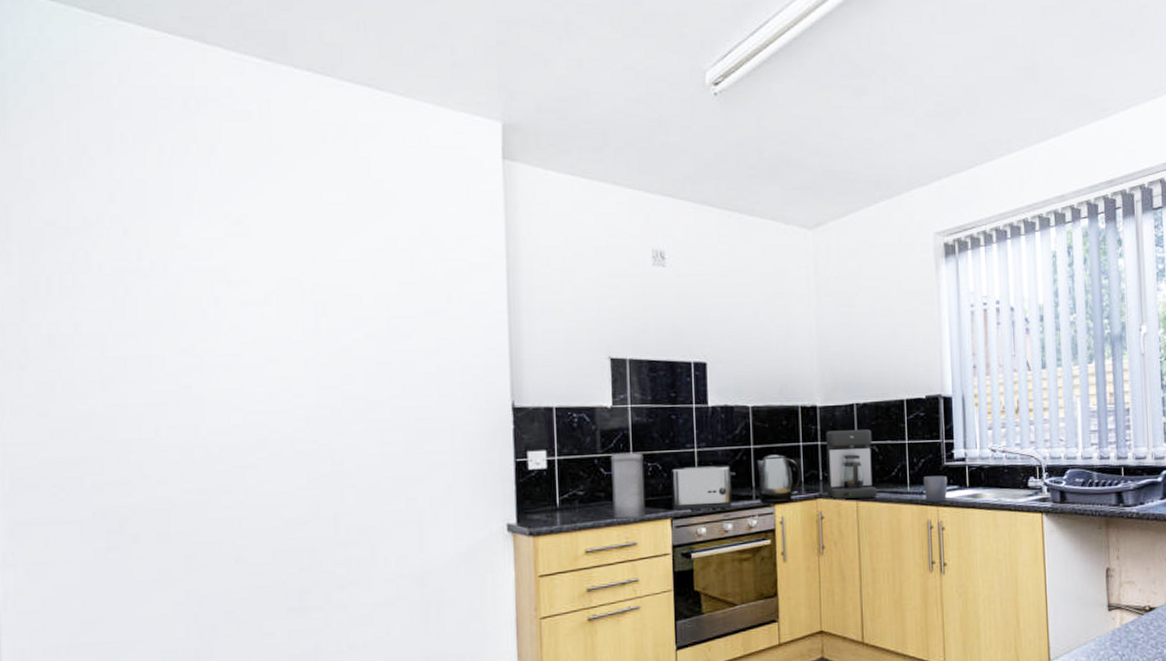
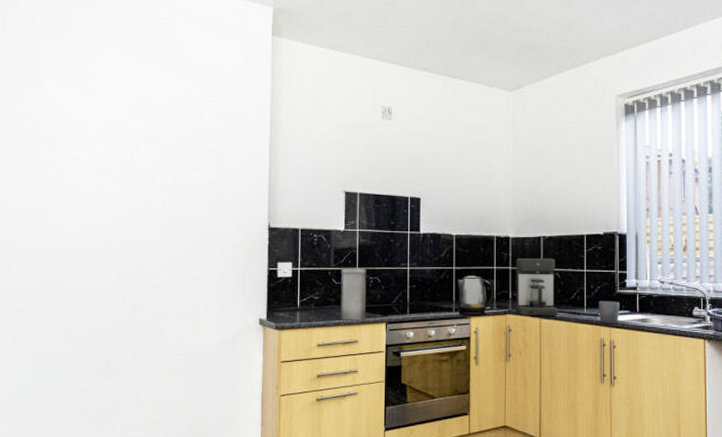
toaster: present [671,465,736,512] -> none [387,281,440,318]

